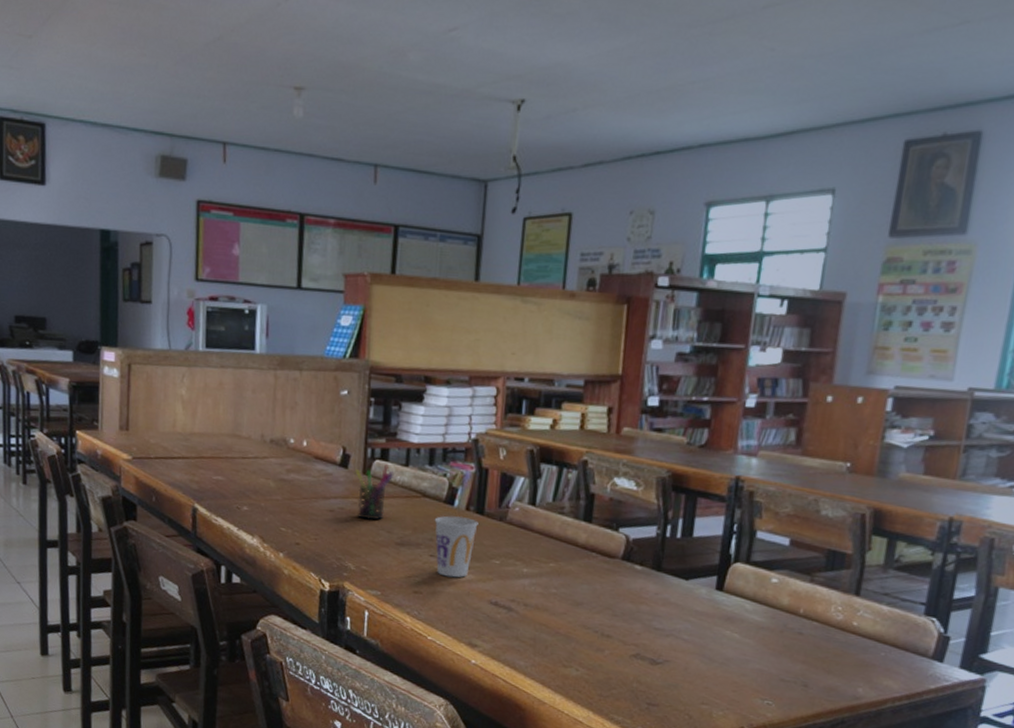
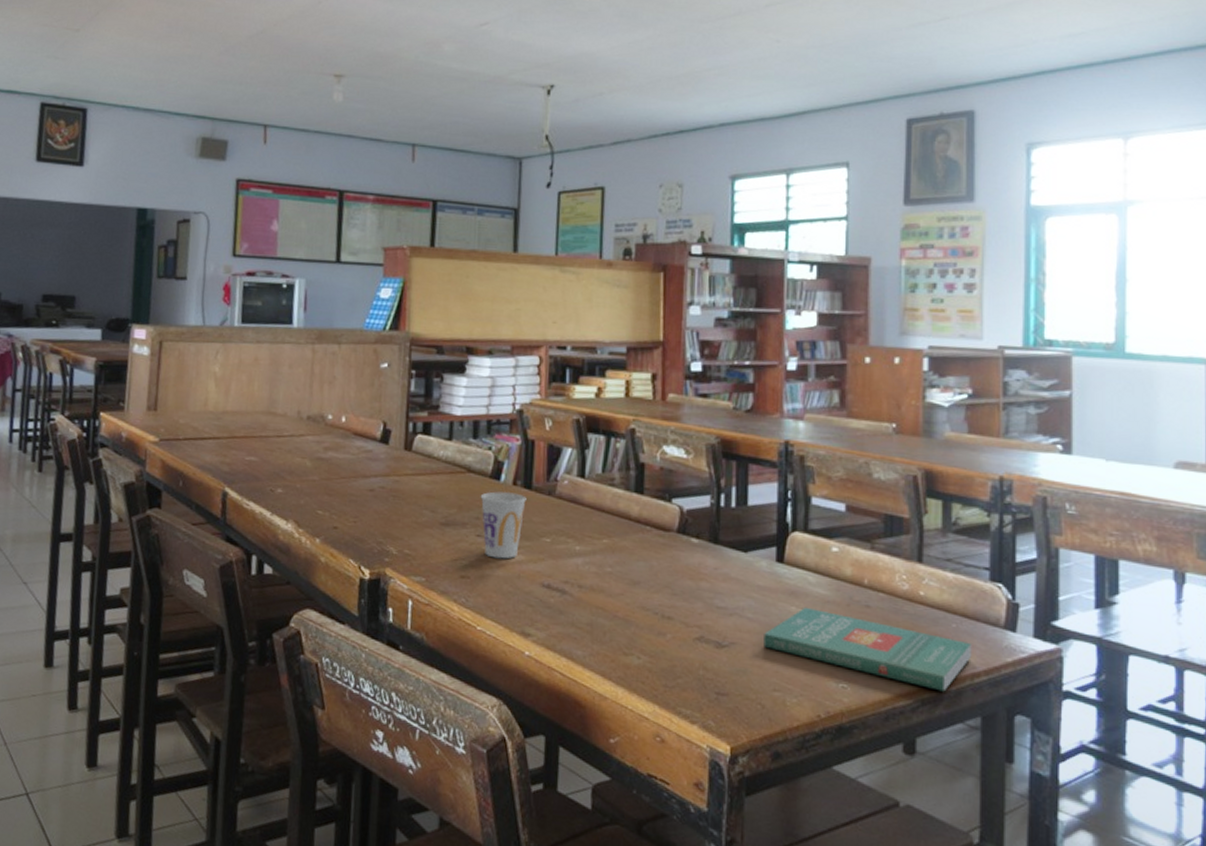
pen holder: present [355,464,394,521] -> none [396,439,437,500]
book: none [696,631,898,712] -> present [763,606,972,692]

